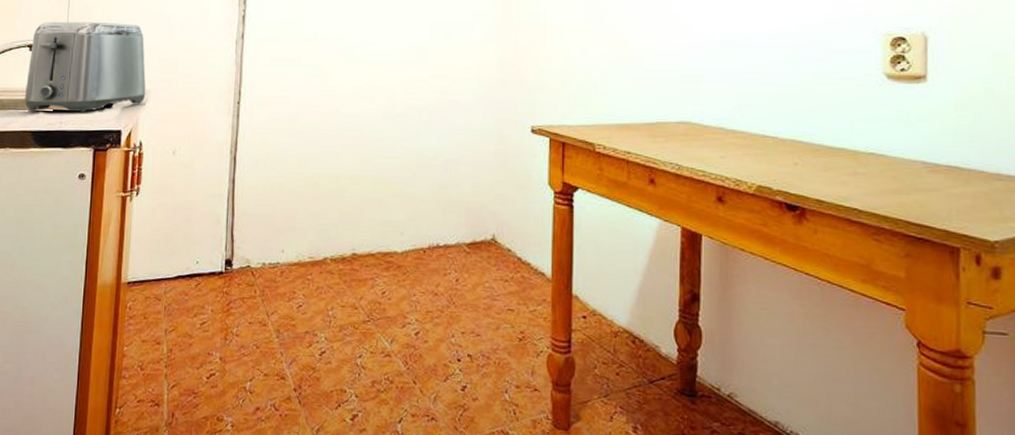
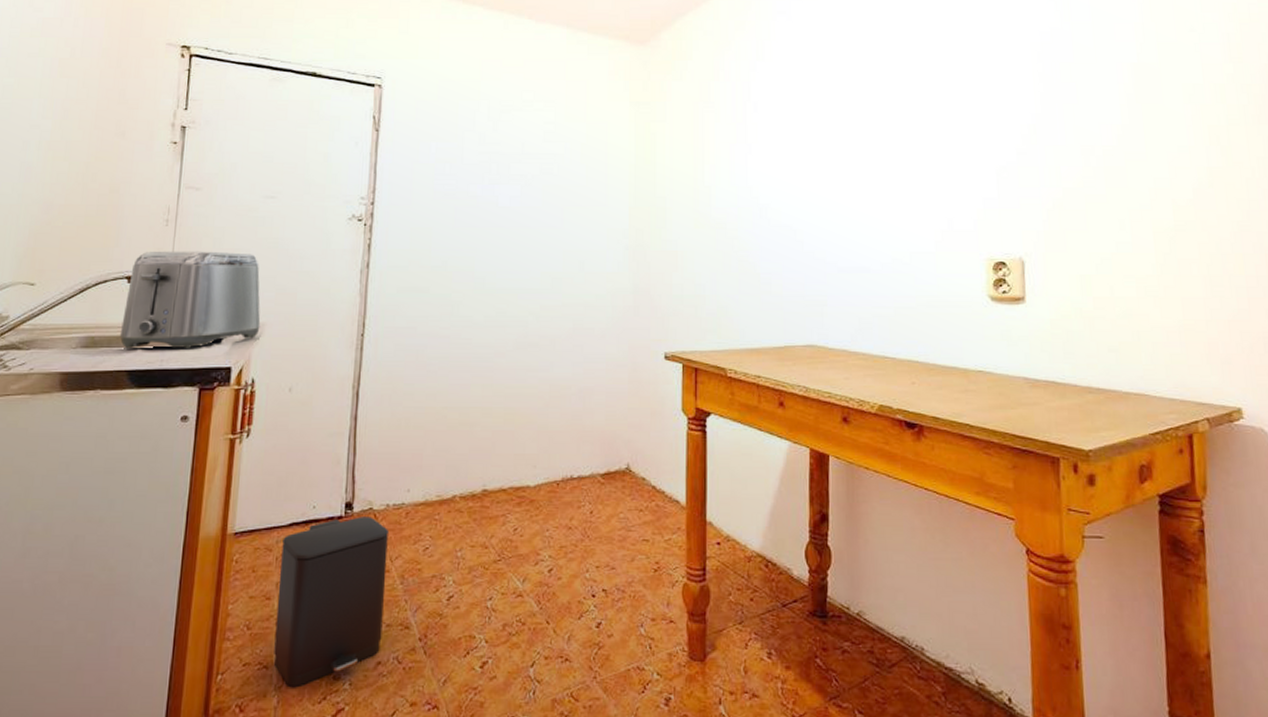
pedal bin: none [164,273,265,425] -> present [274,517,388,688]

